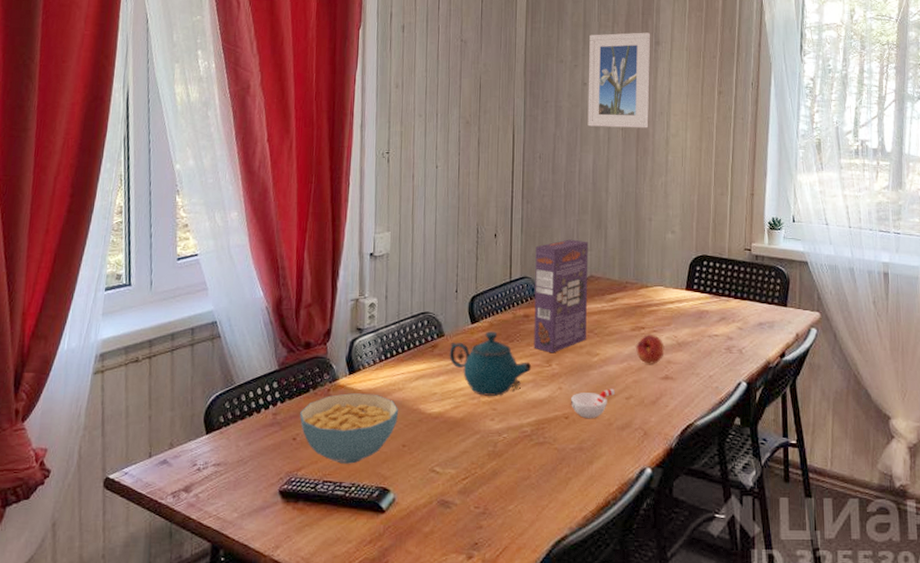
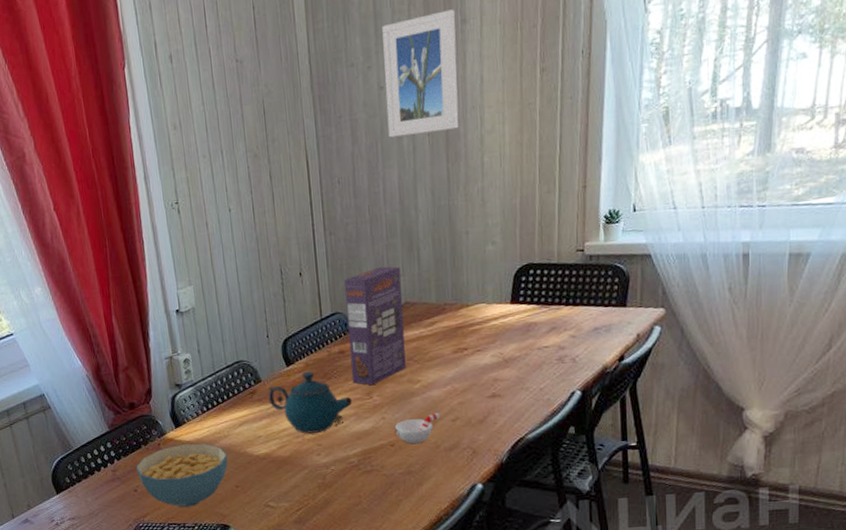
fruit: present [636,335,665,364] -> none [459,354,490,385]

